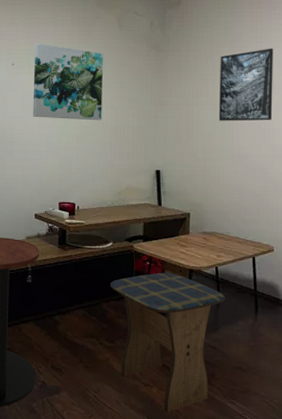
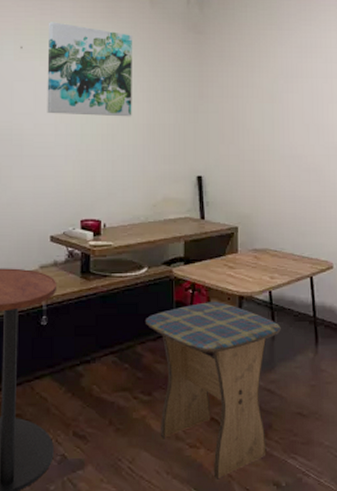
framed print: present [218,48,274,121] -> none [266,31,326,116]

